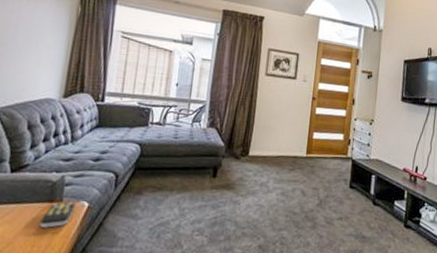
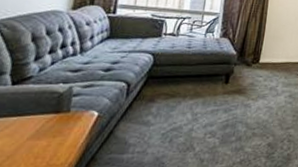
remote control: present [39,202,75,228] -> none [43,112,84,139]

